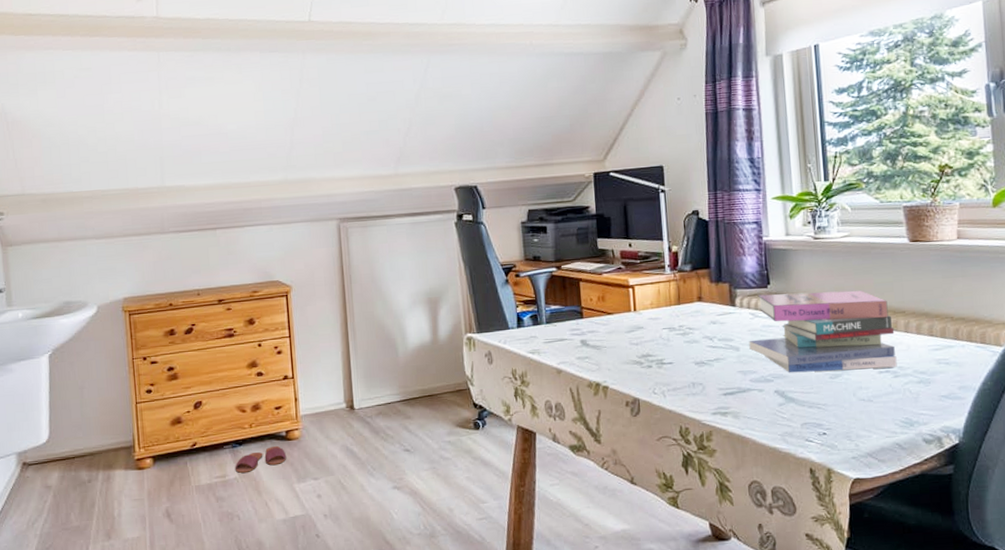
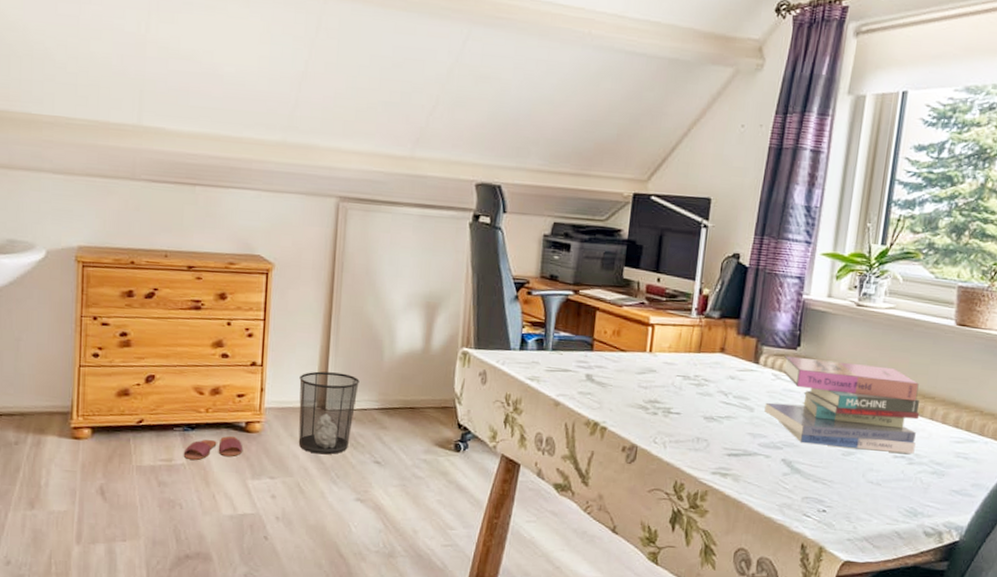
waste bin: none [327,373,381,451] -> present [298,371,360,455]

